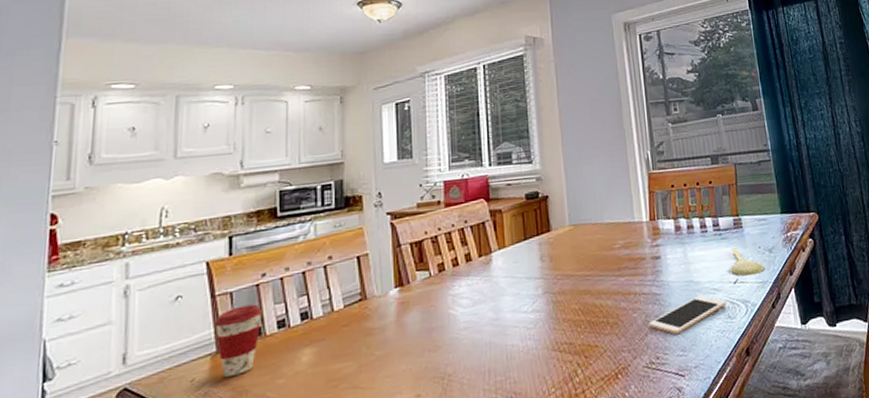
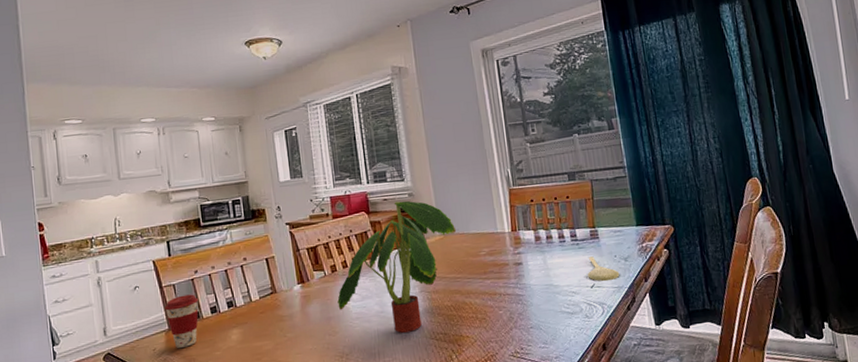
plant: none [443,186,589,345] -> present [337,200,457,333]
cell phone: present [649,295,727,335] -> none [513,297,585,330]

